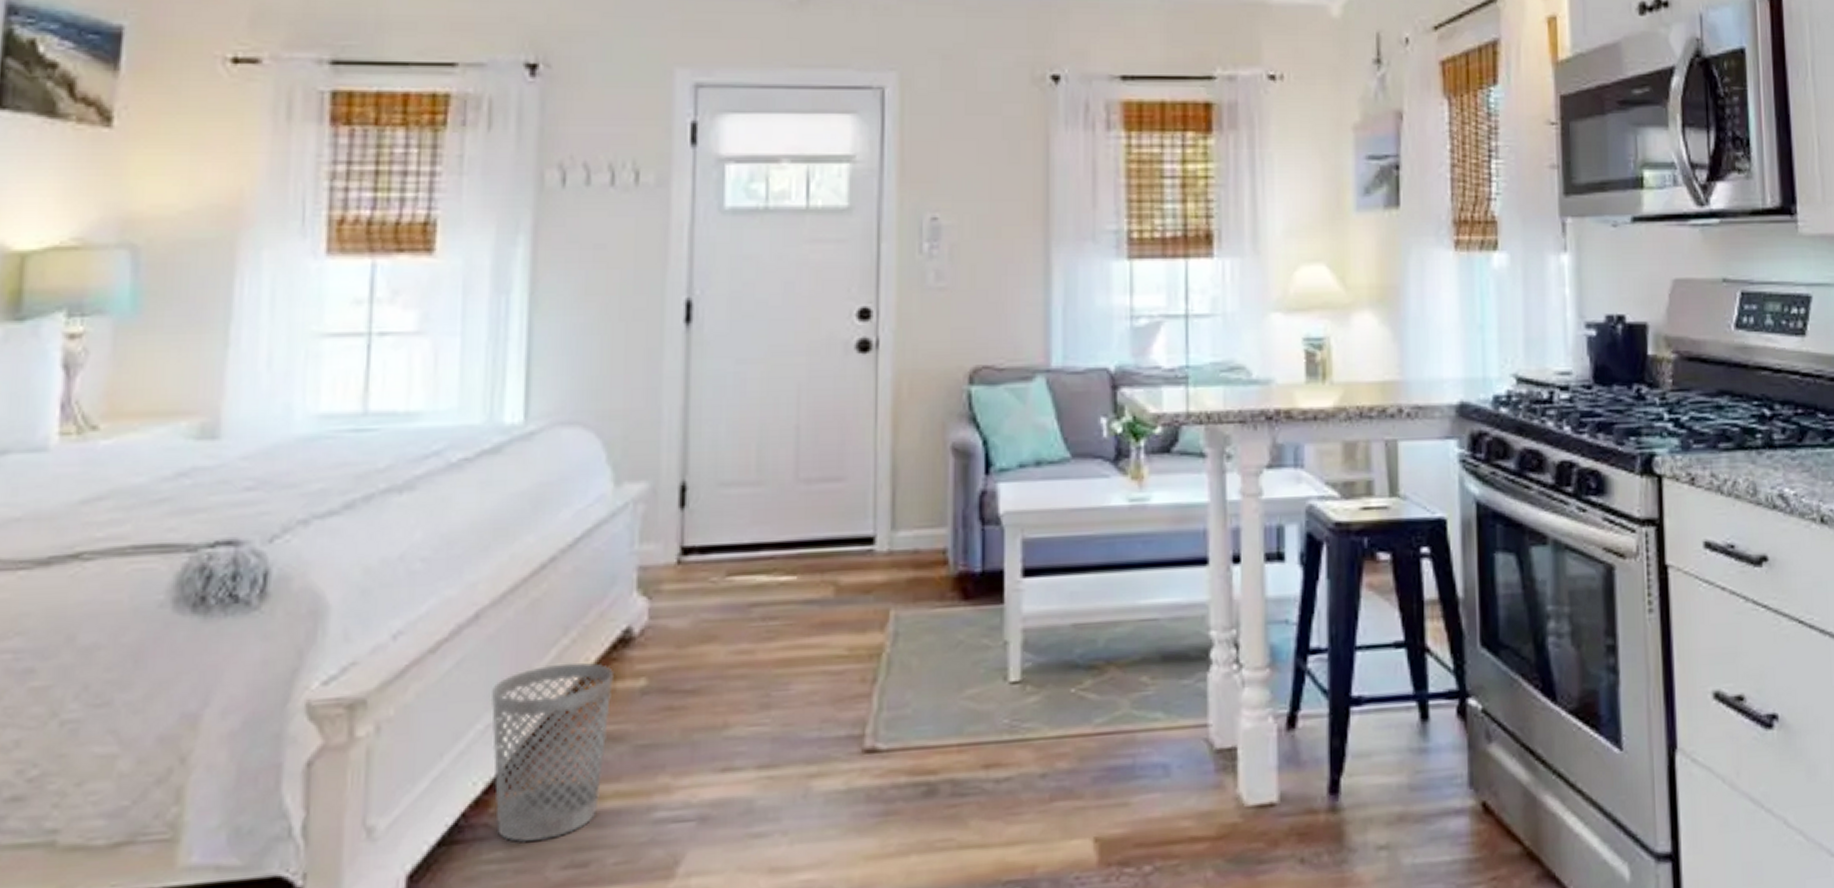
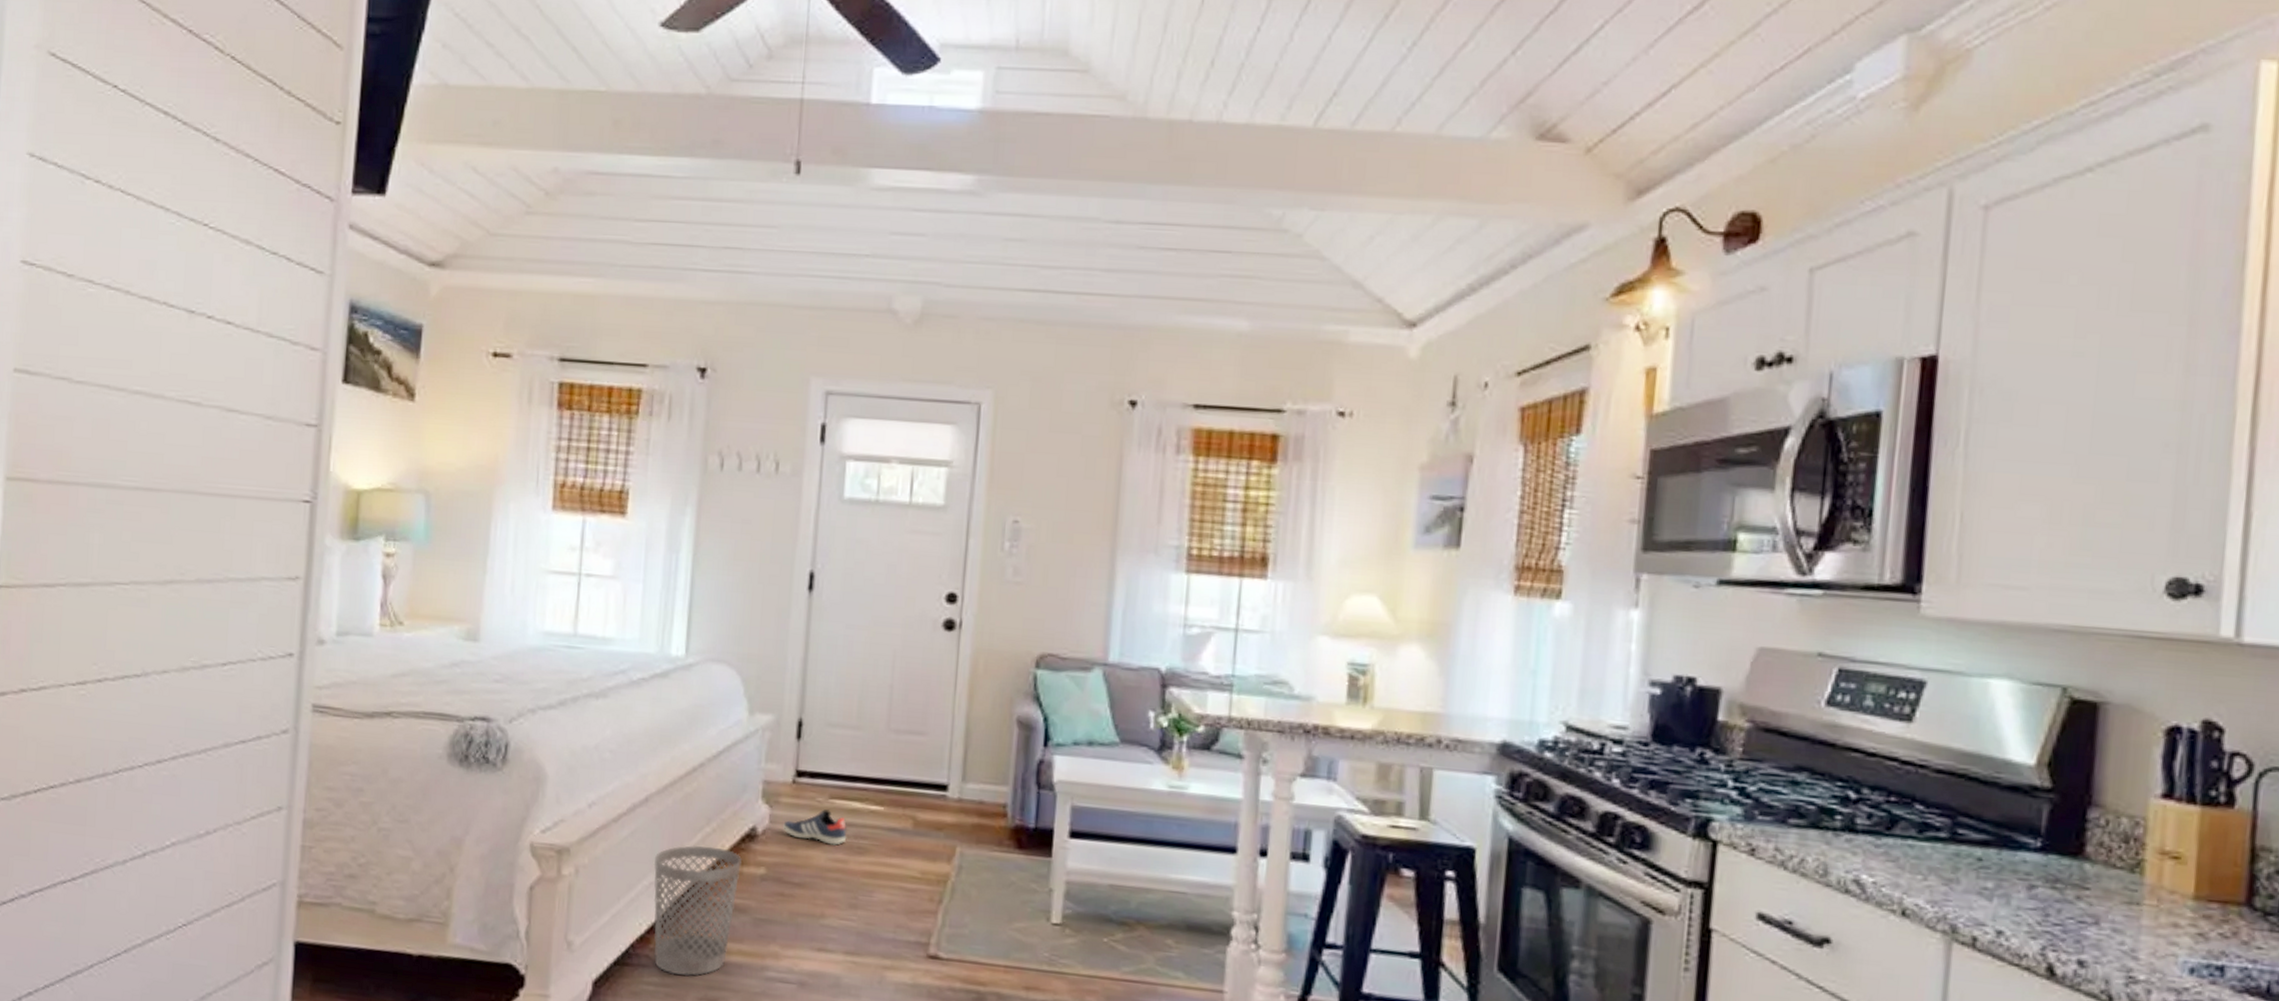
sneaker: none [667,590,752,634] -> present [783,809,847,845]

